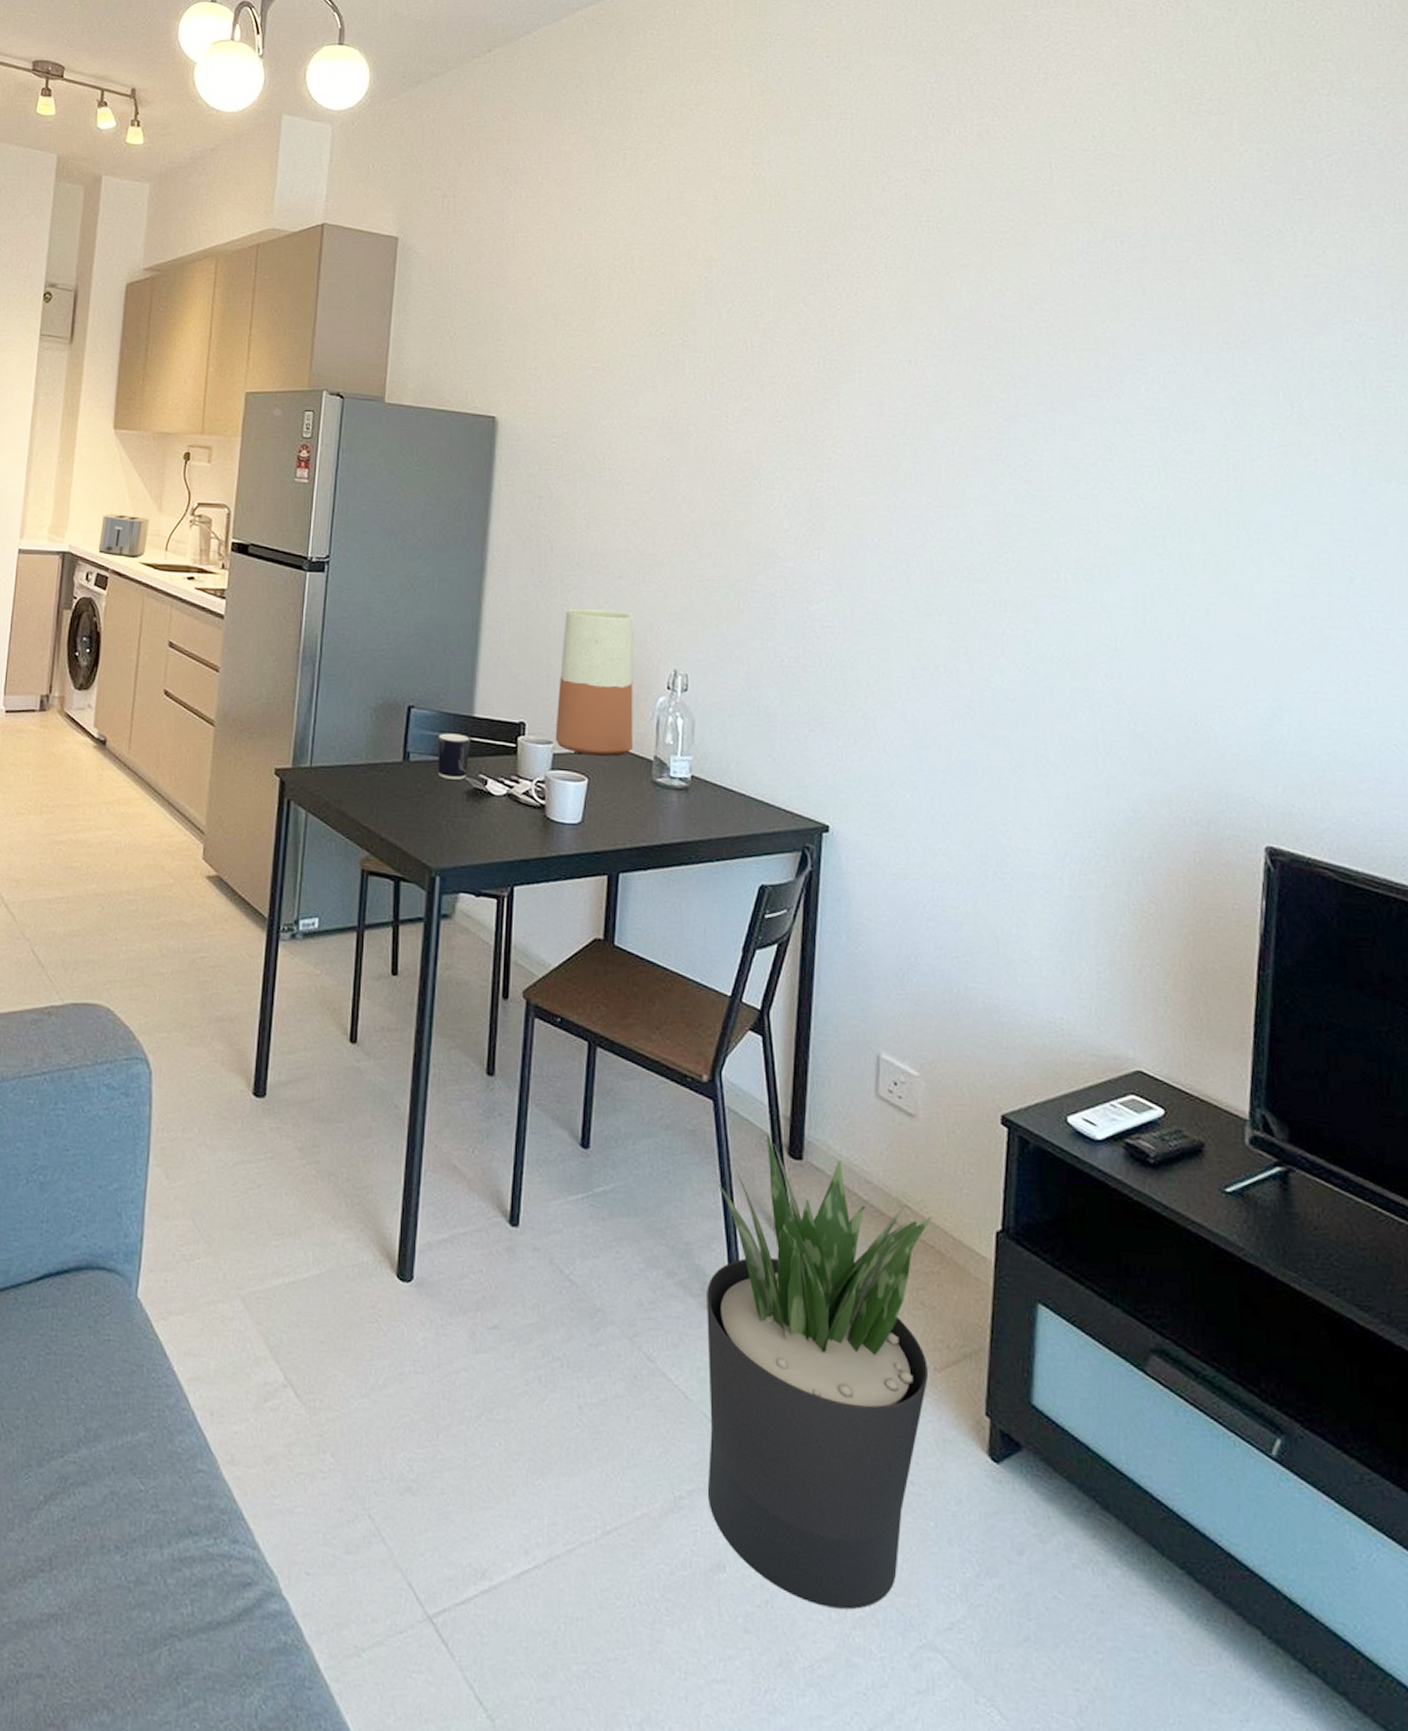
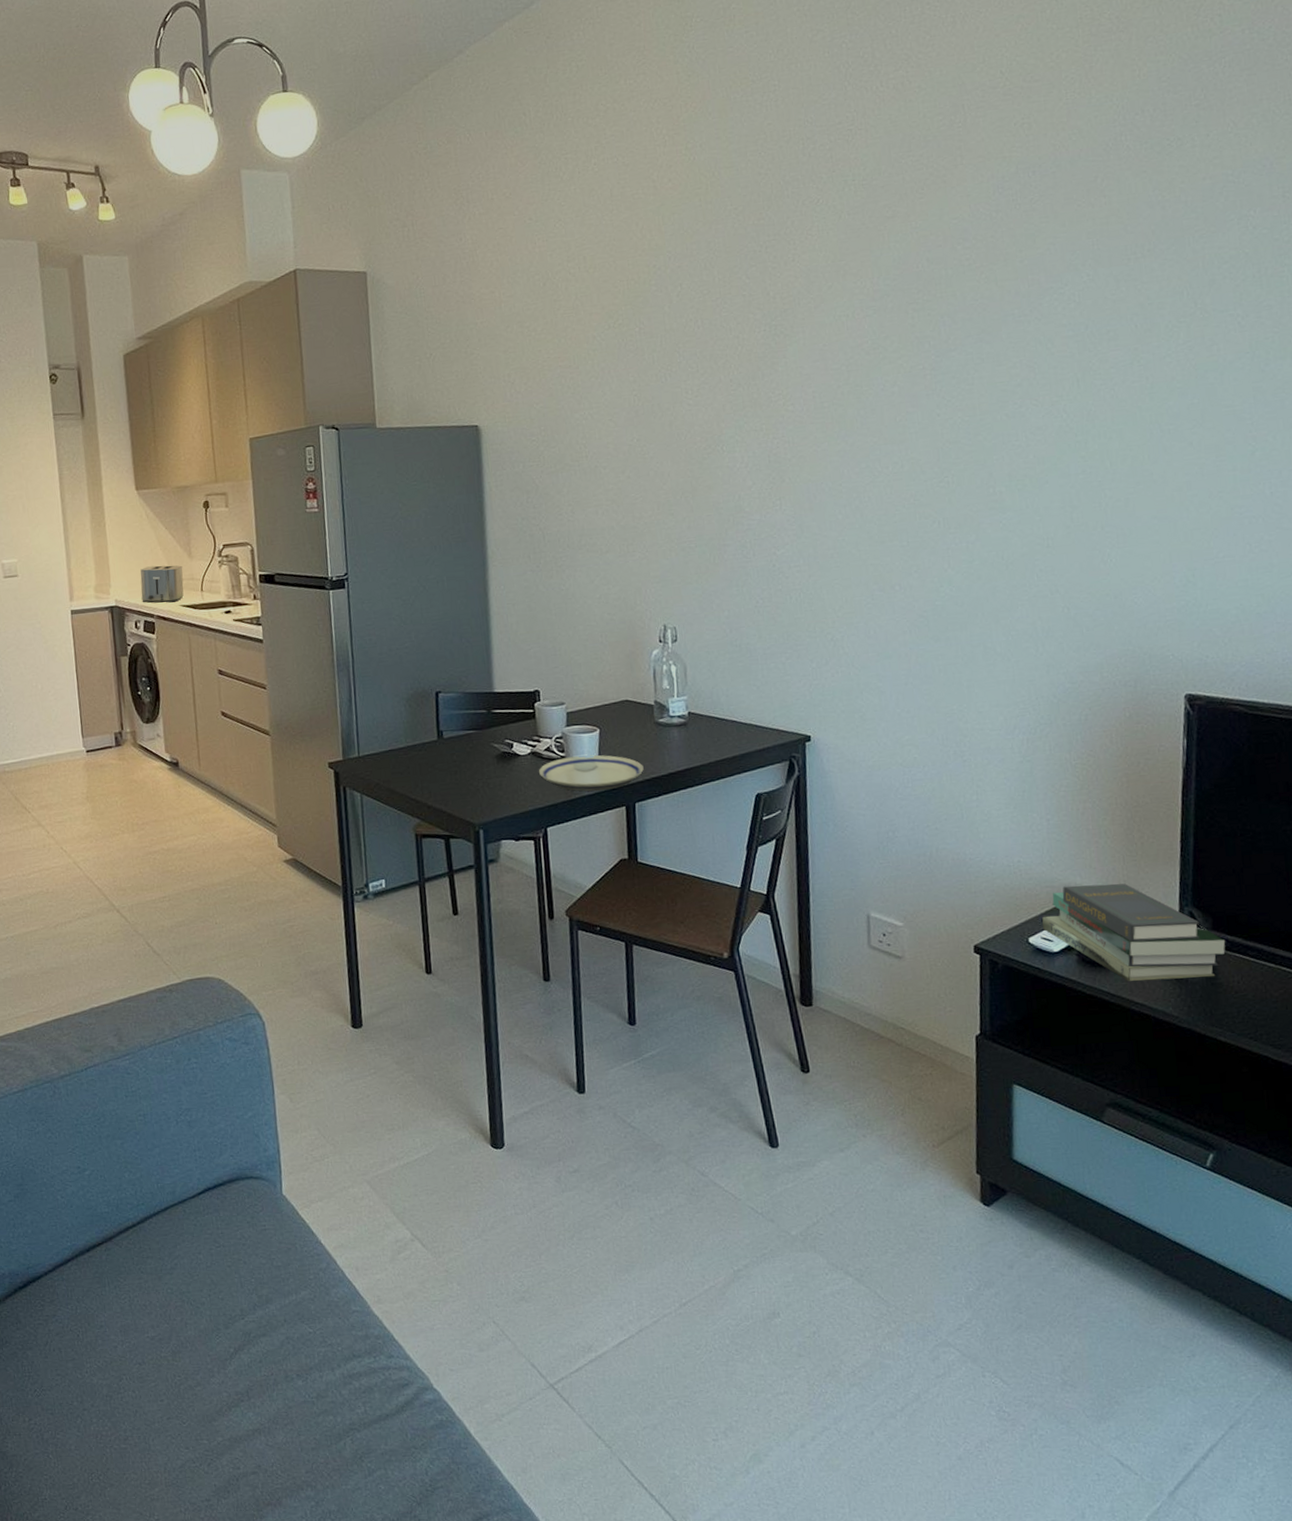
mug: present [437,733,471,780] -> none [464,708,495,749]
plate: none [512,806,633,853] -> present [538,755,644,792]
vase: present [555,608,633,757] -> none [562,581,635,710]
planter: present [707,1135,932,1610] -> none [744,991,929,1329]
books: none [1084,1058,1304,1204] -> present [1042,883,1225,982]

